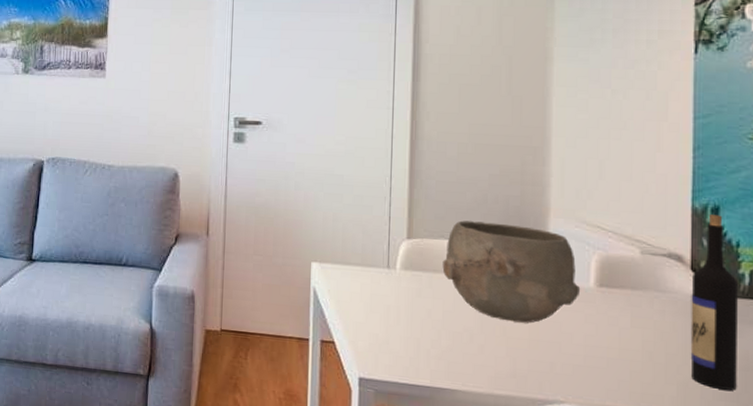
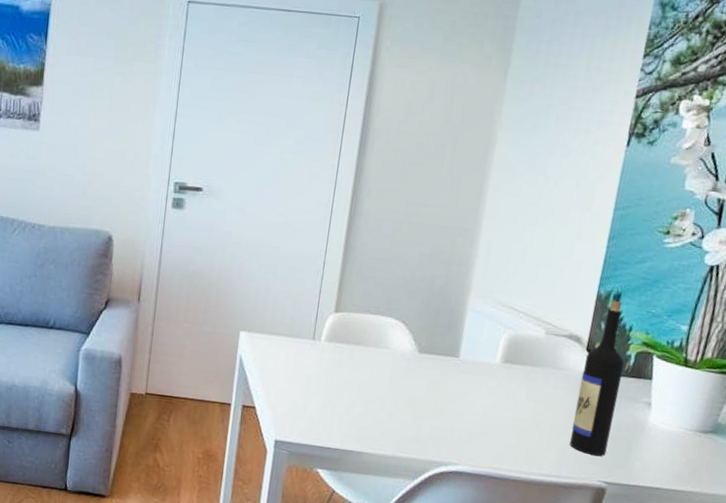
bowl: present [442,220,581,324] -> none [364,297,488,394]

